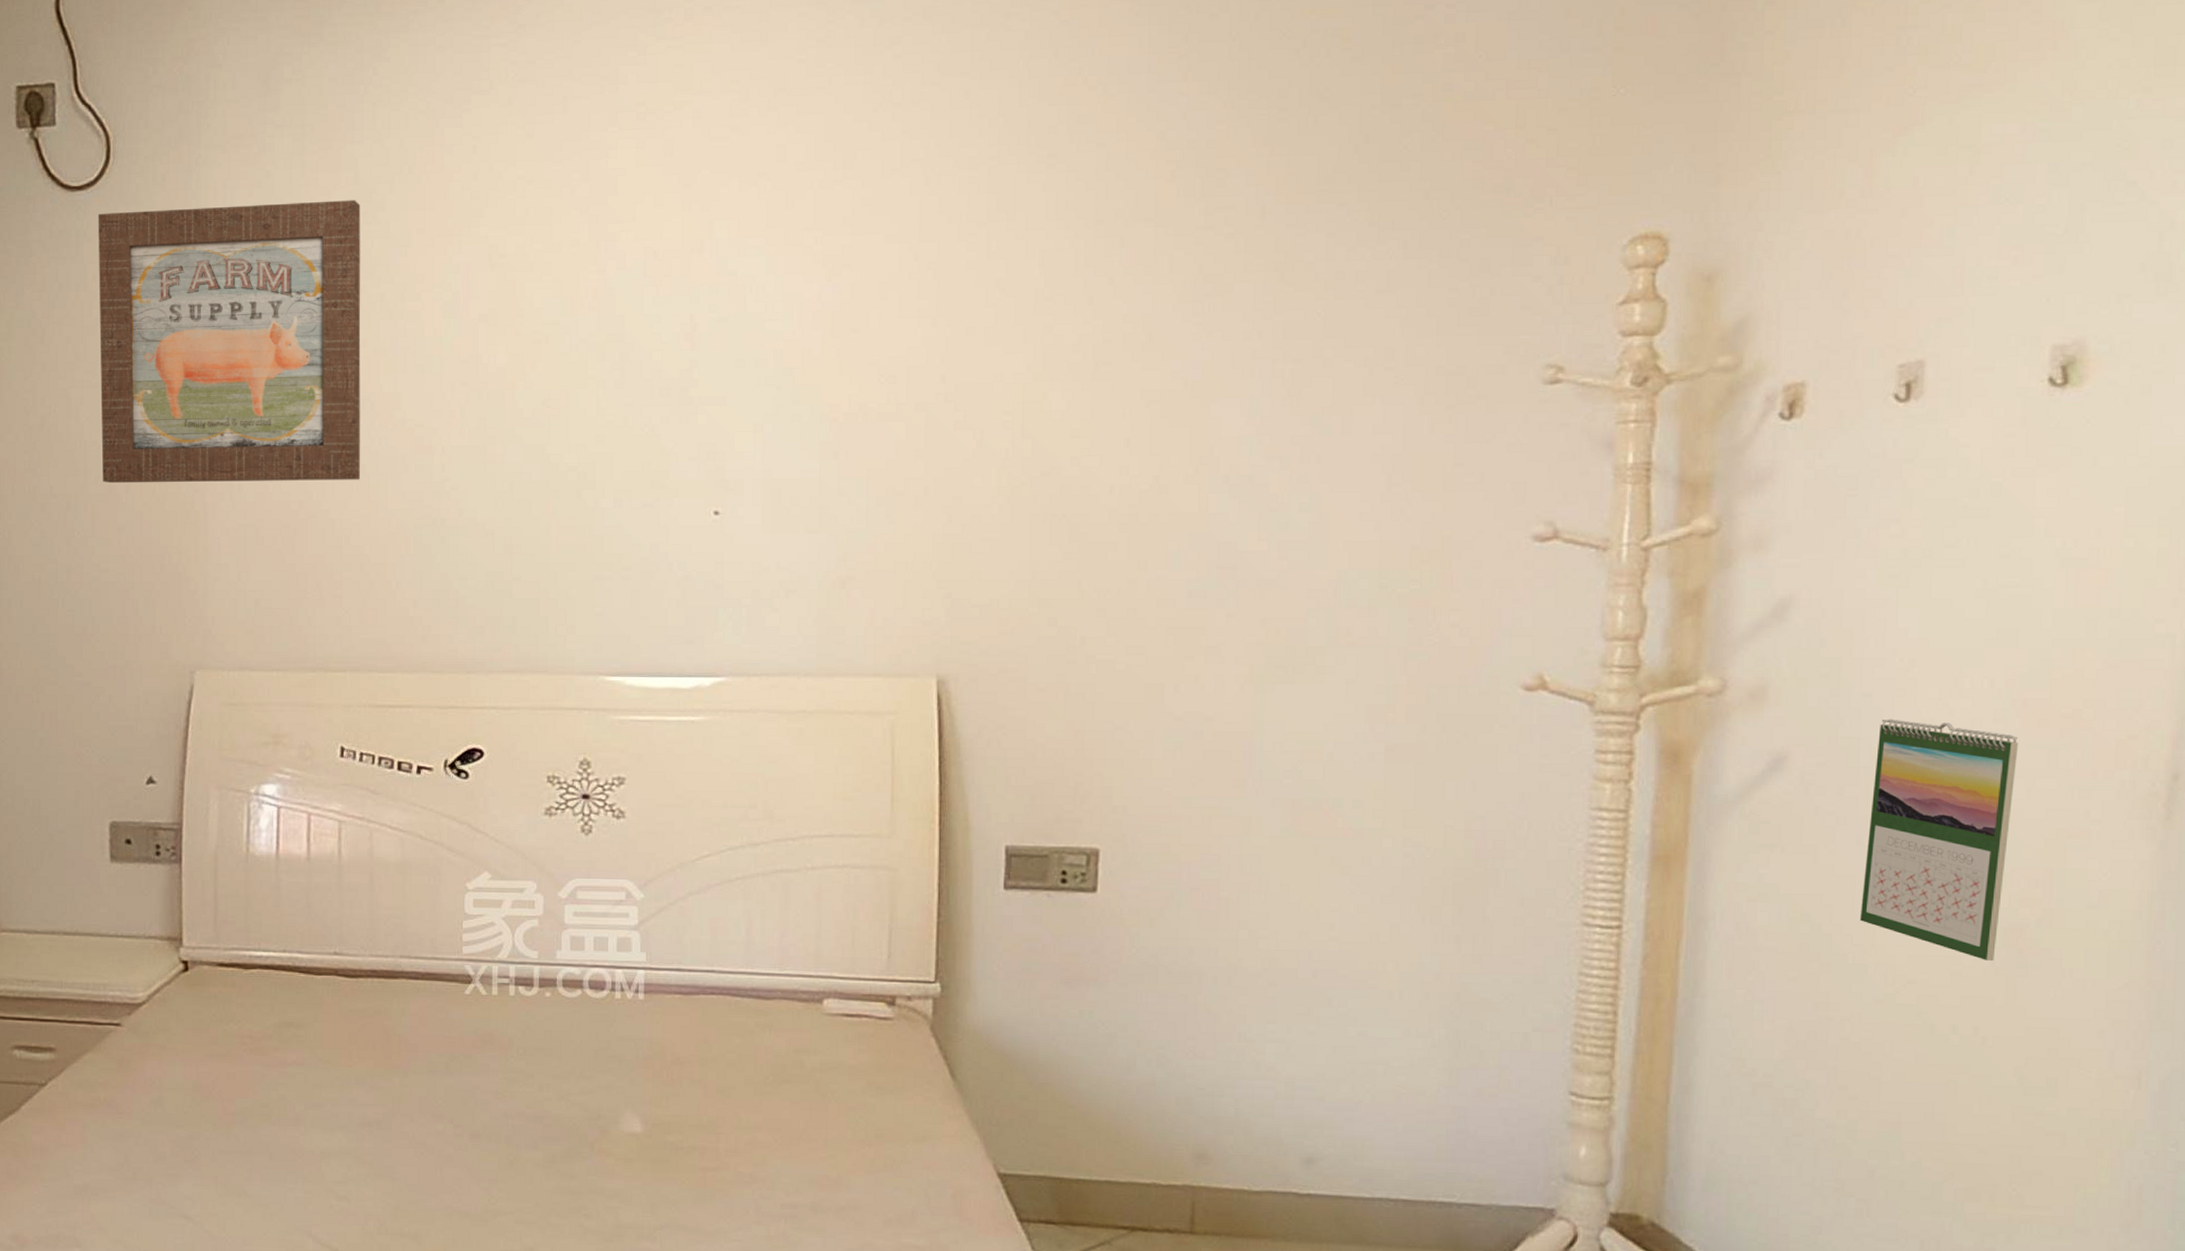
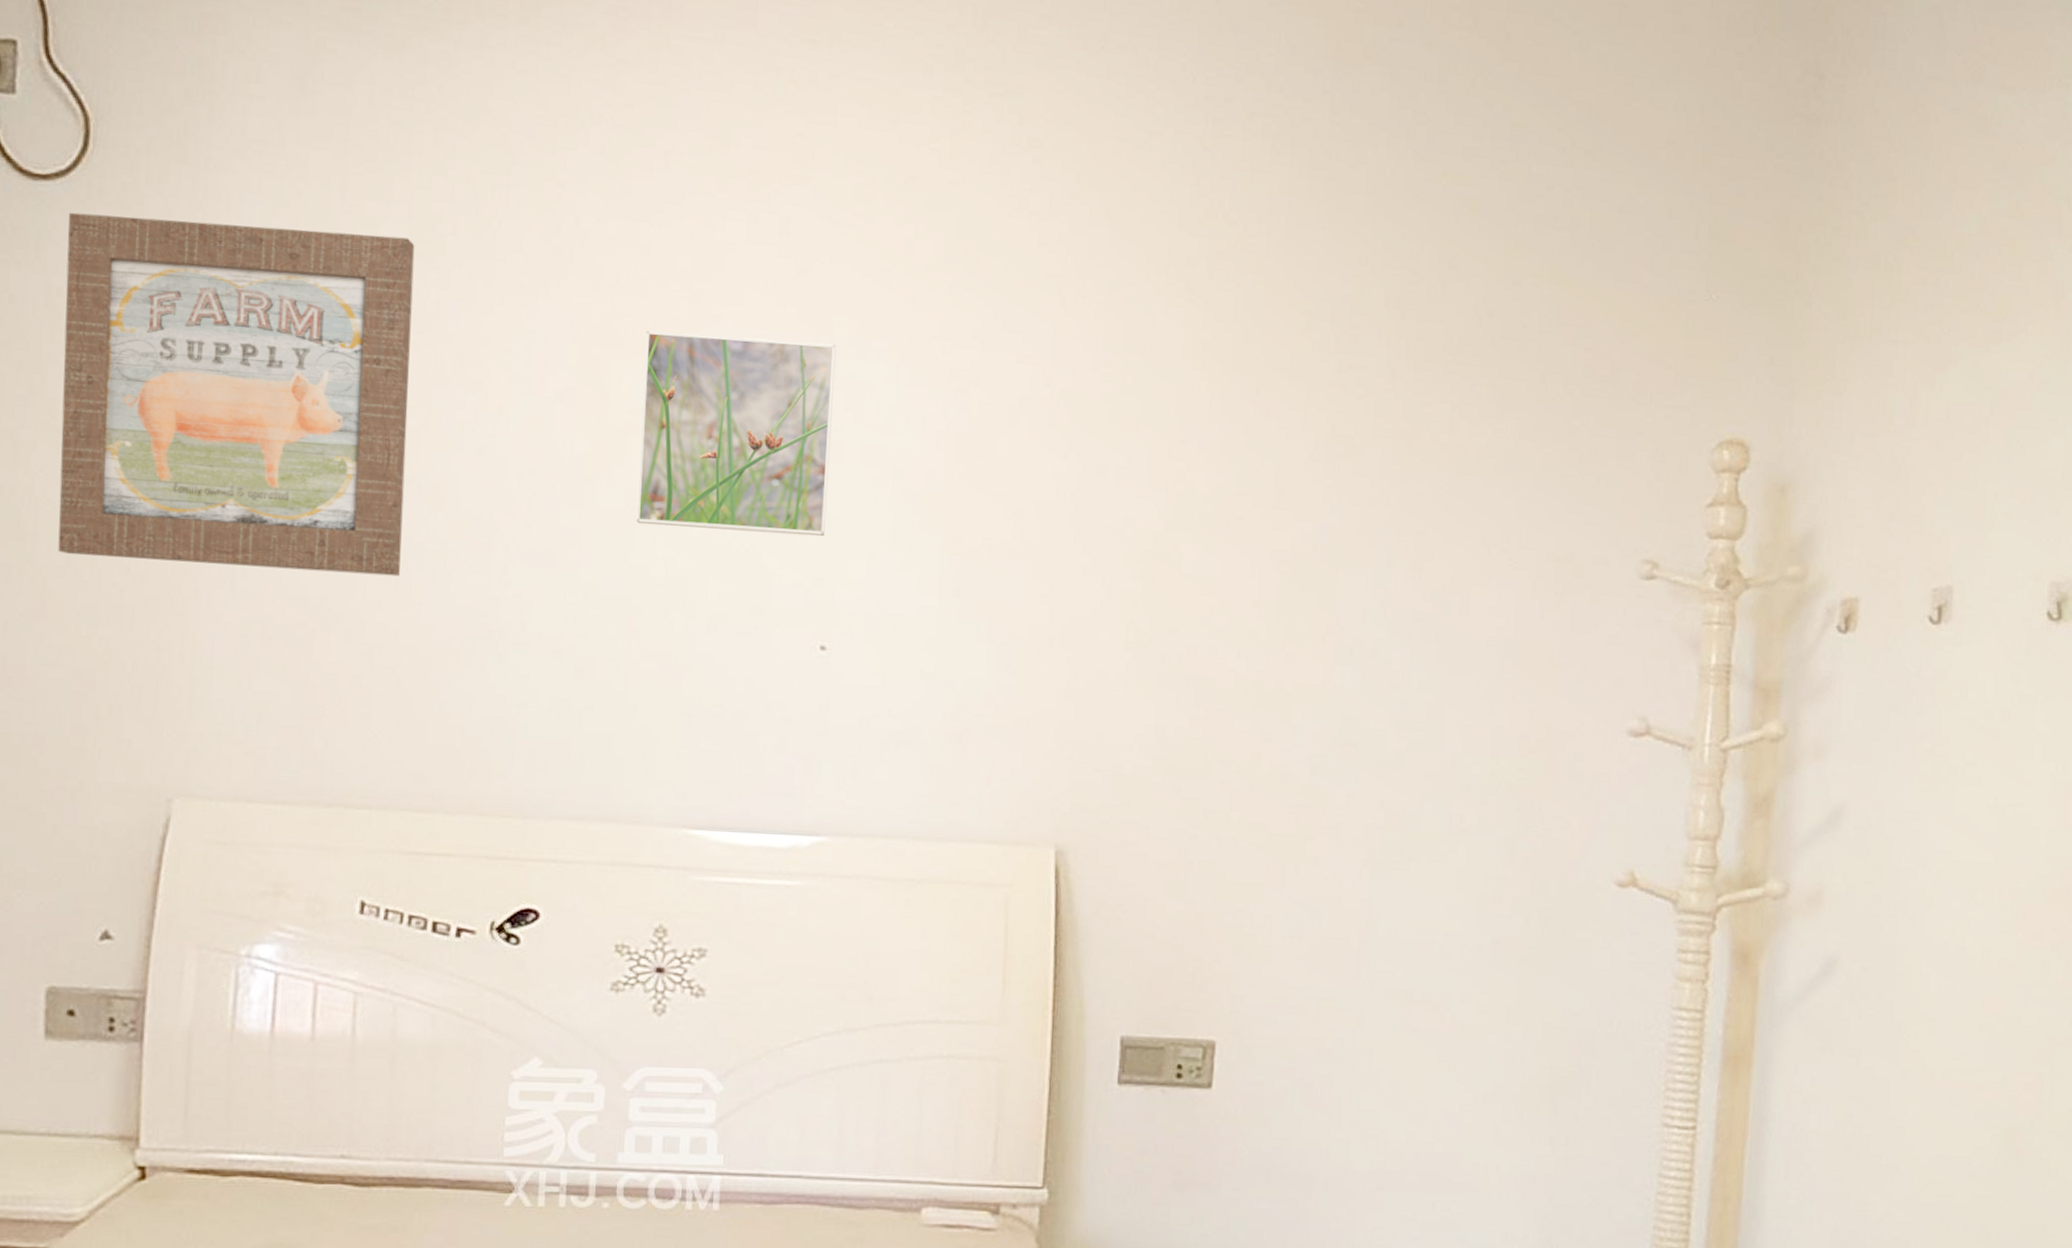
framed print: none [550,246,719,419] -> present [636,331,836,537]
calendar: present [1859,719,2019,961] -> none [1893,927,2020,1161]

